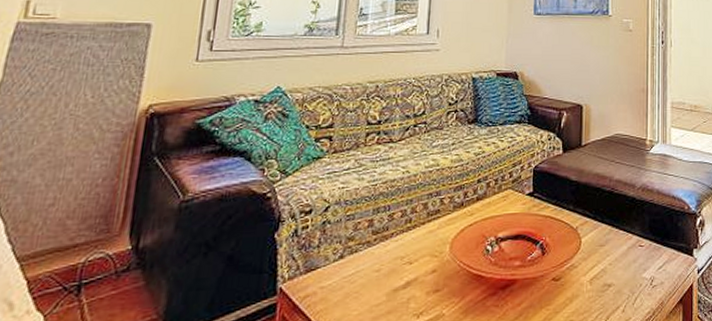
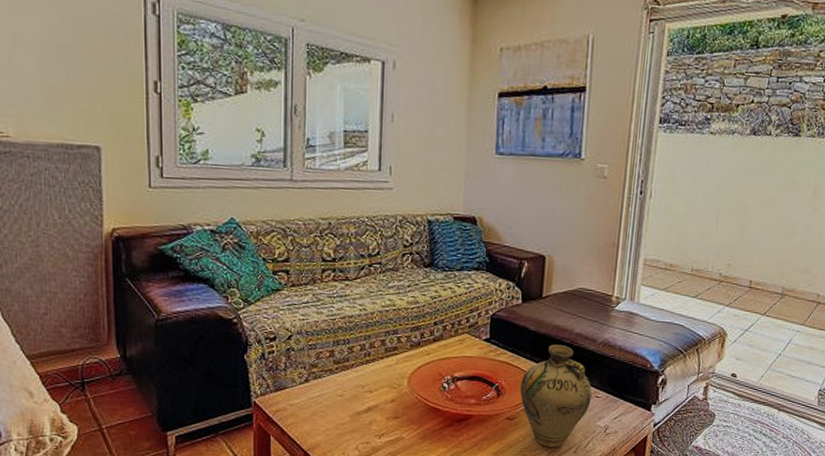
jug: none [565,193,635,308] -> present [520,344,592,447]

